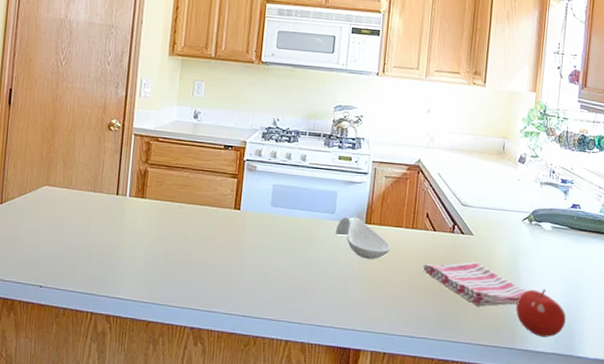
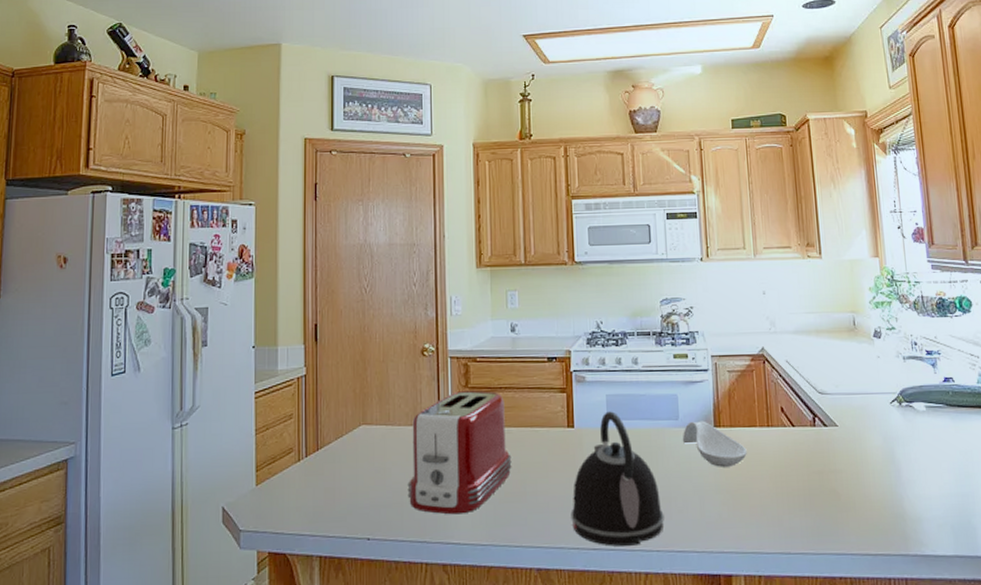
toaster: none [81,166,180,274] -> present [407,390,512,515]
kettle: none [226,199,309,317] -> present [571,411,664,546]
dish towel: present [423,262,528,307] -> none [787,458,913,509]
fruit: present [516,289,566,338] -> none [901,480,964,538]

